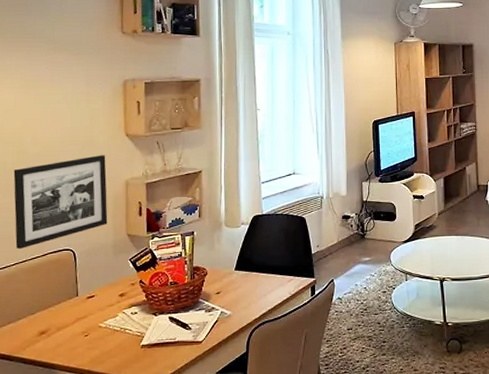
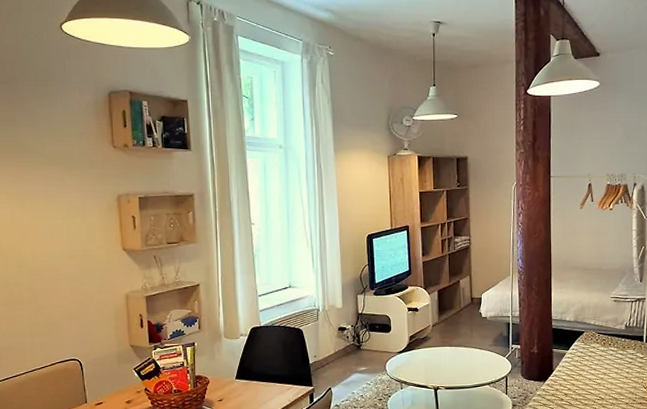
picture frame: present [13,155,108,250] -> none [16,269,111,360]

